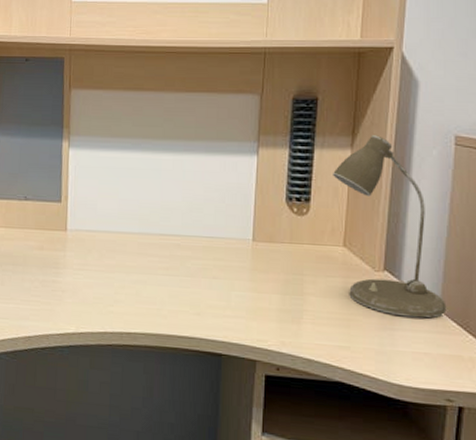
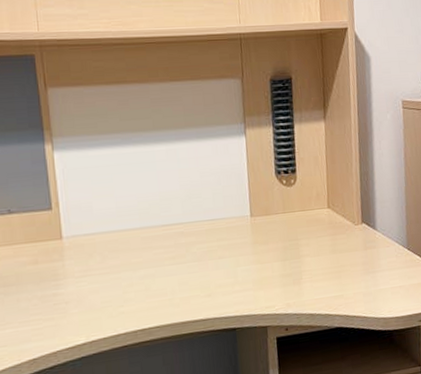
desk lamp: present [333,135,447,318] -> none [312,106,412,260]

